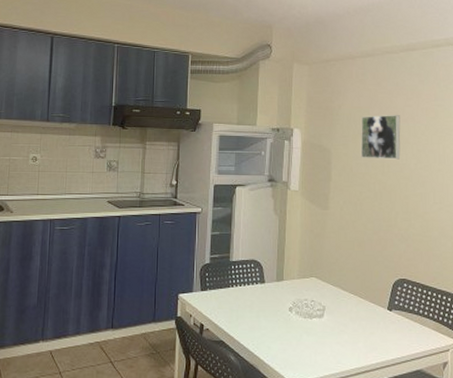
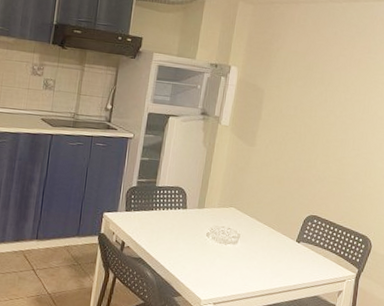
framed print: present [360,114,401,160] -> none [291,61,334,106]

